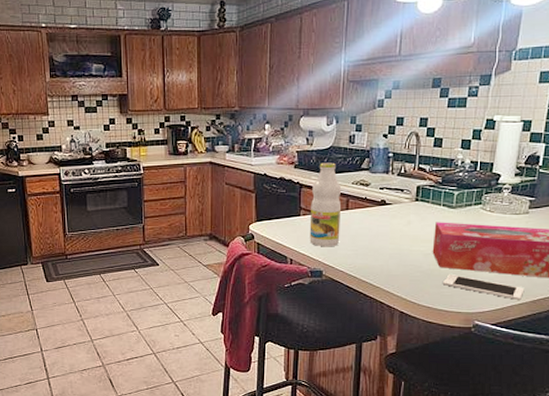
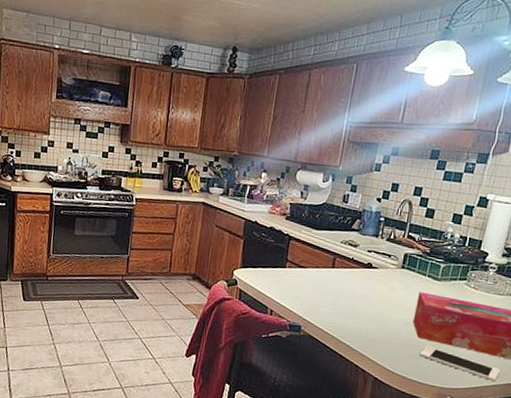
bottle: present [309,162,342,247] -> none [292,218,330,303]

